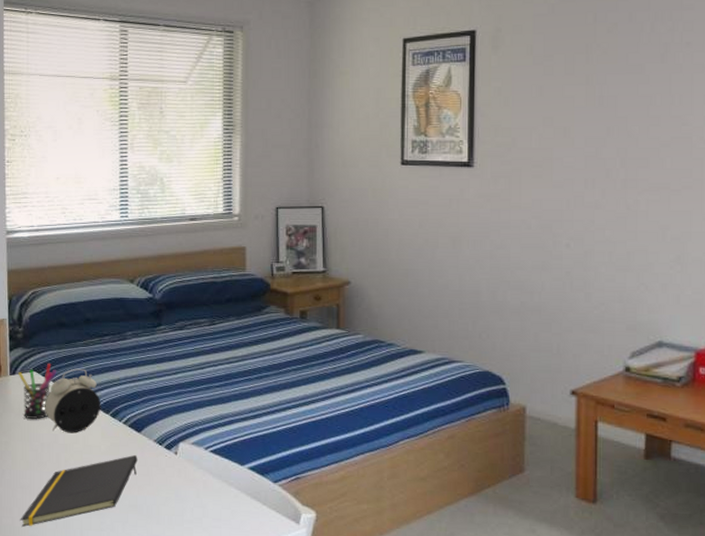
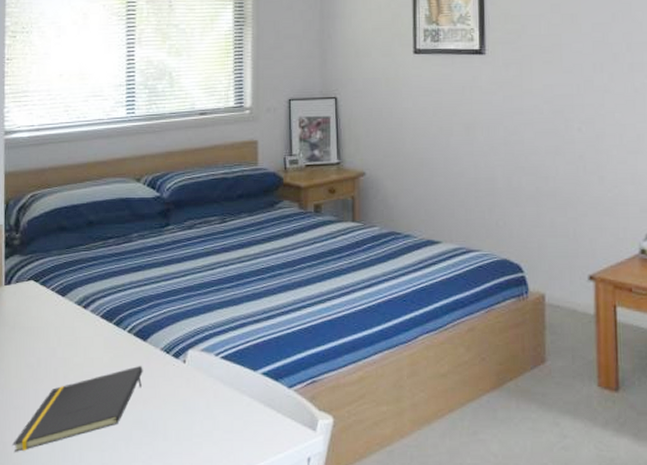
pen holder: present [18,364,57,420] -> none [14,271,57,333]
alarm clock: present [45,368,101,434] -> none [42,274,104,346]

